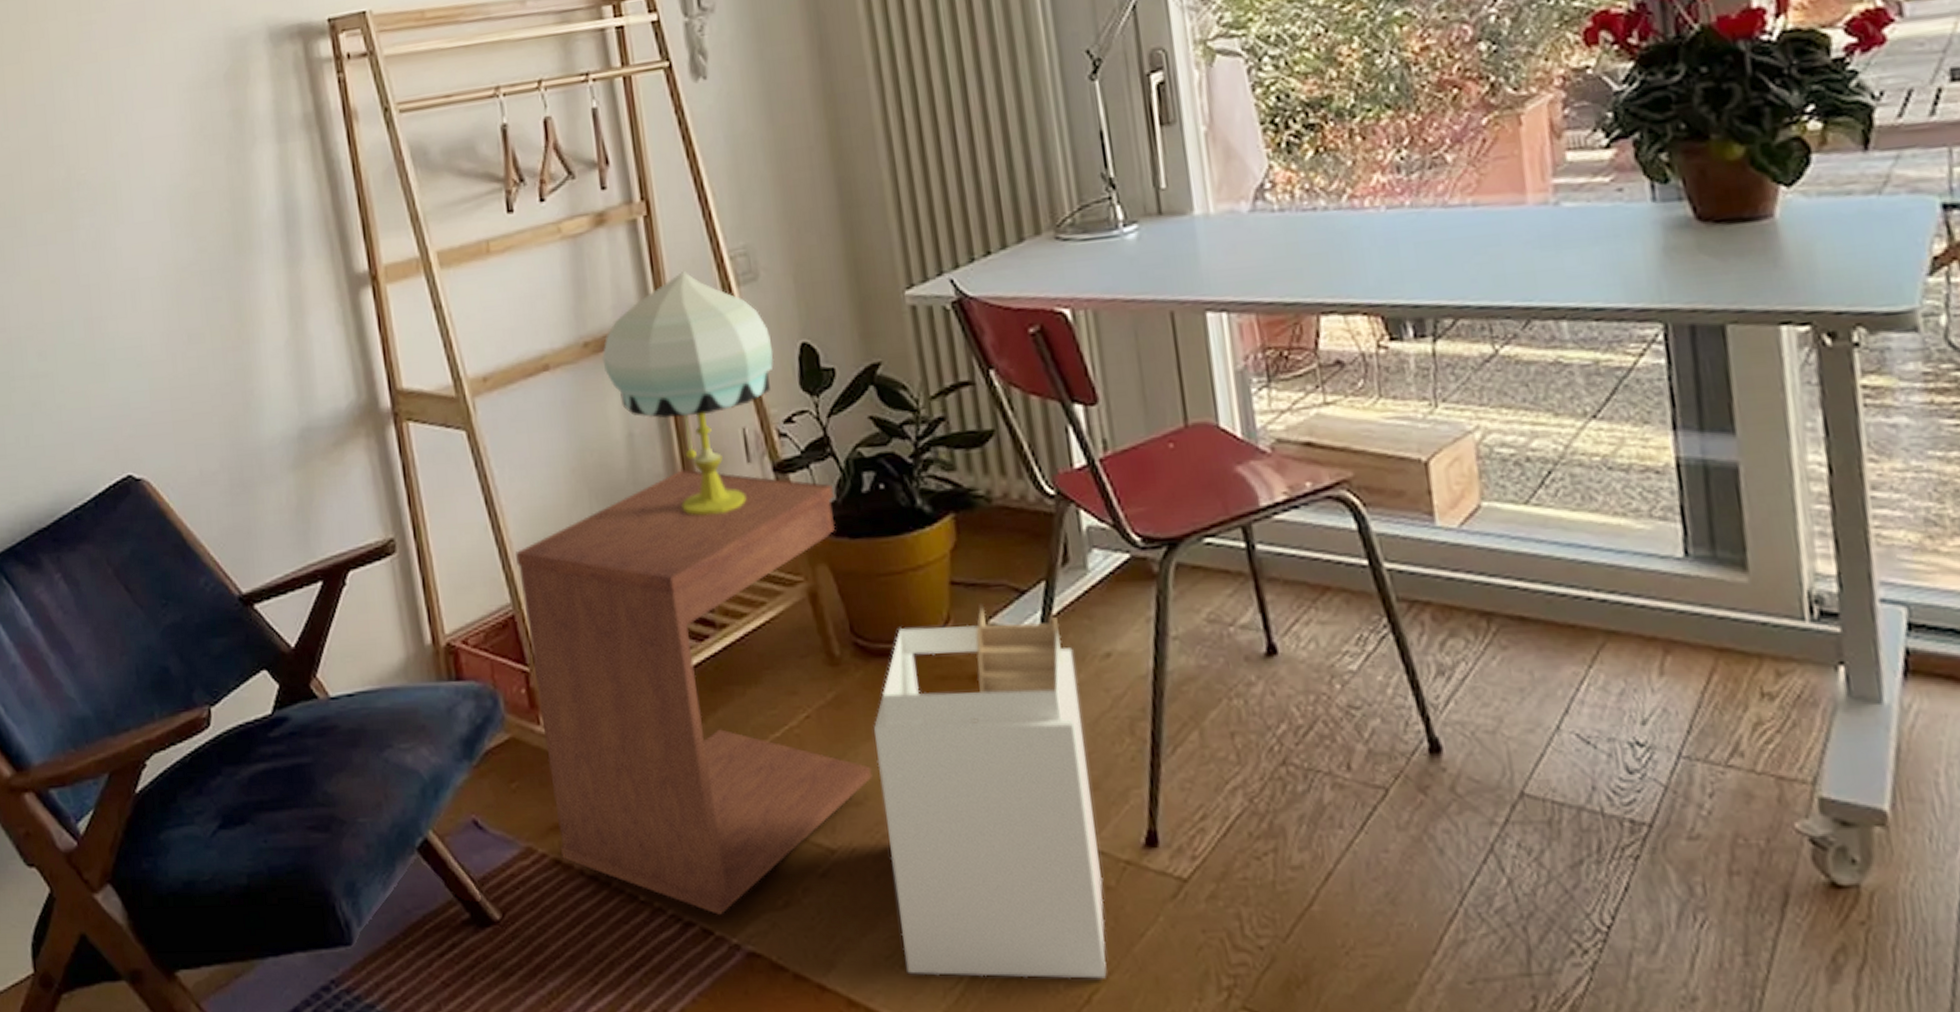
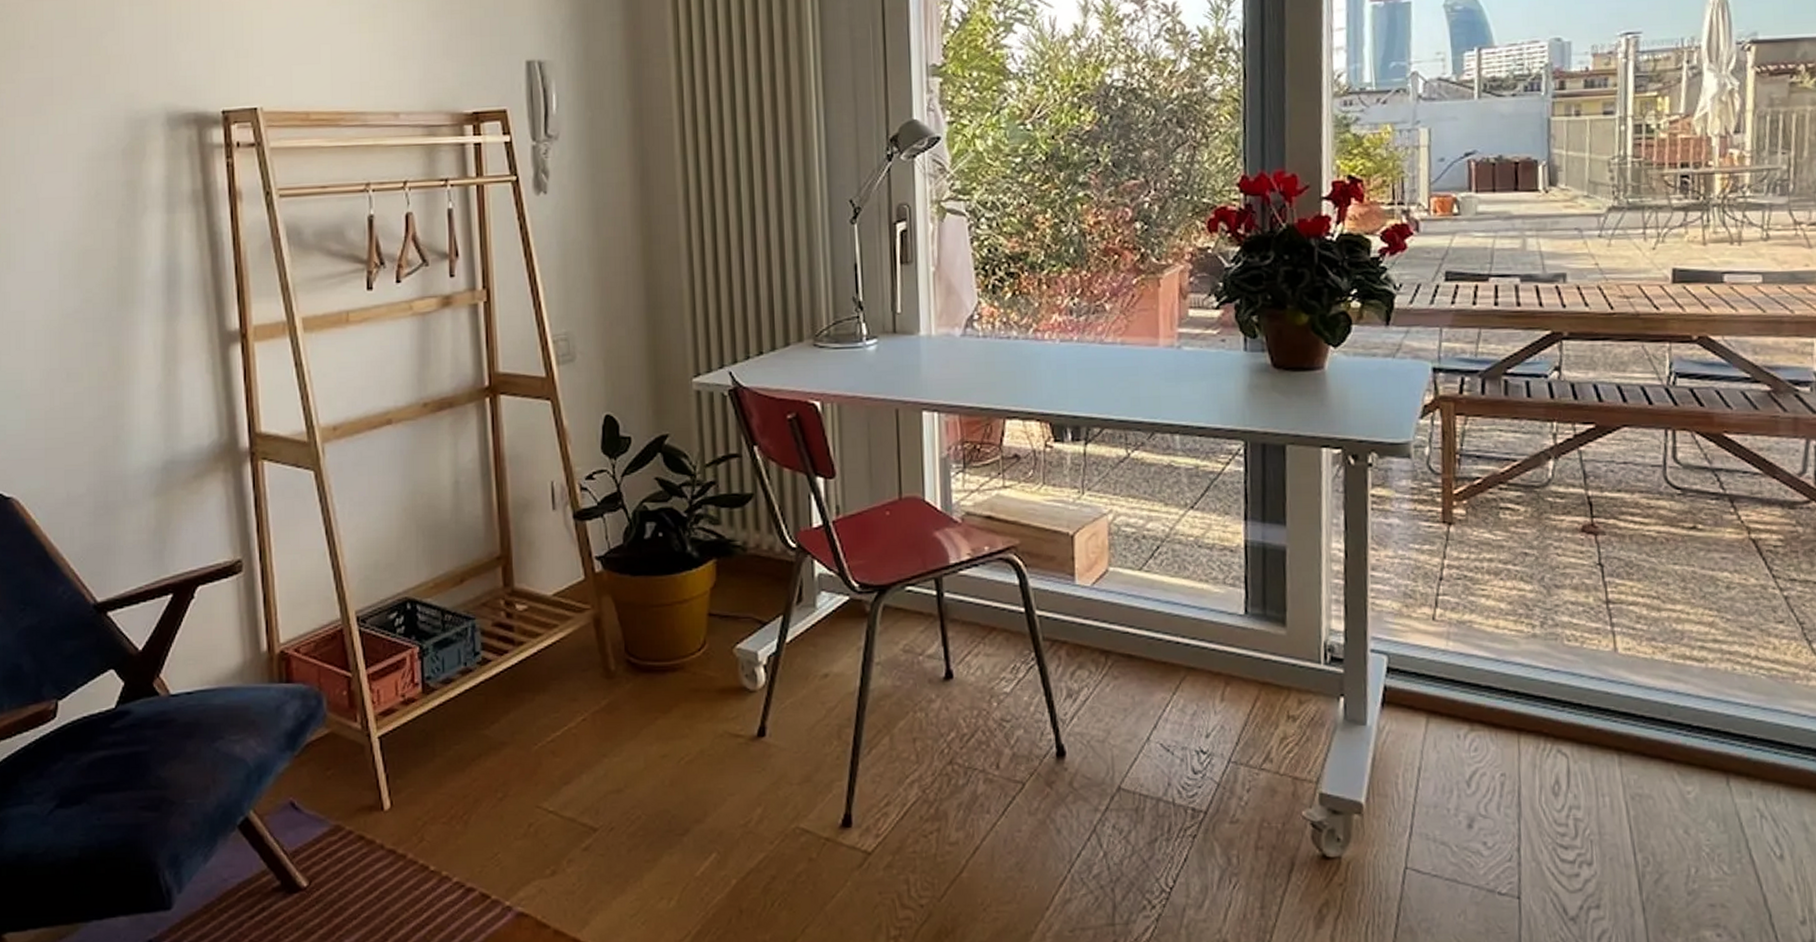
side table: present [516,469,872,915] -> none [349,513,632,882]
table lamp: present [602,271,774,516] -> none [438,350,582,552]
staircase: present [874,604,1107,979] -> none [637,632,807,932]

